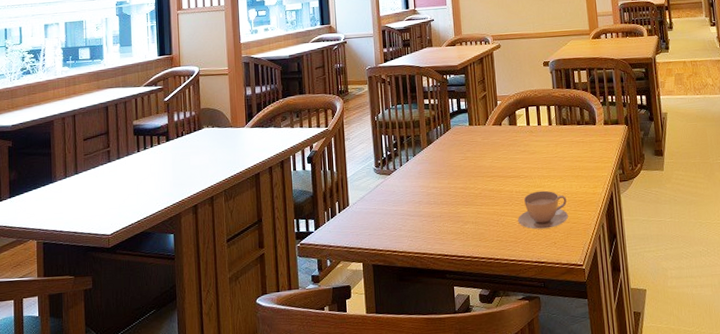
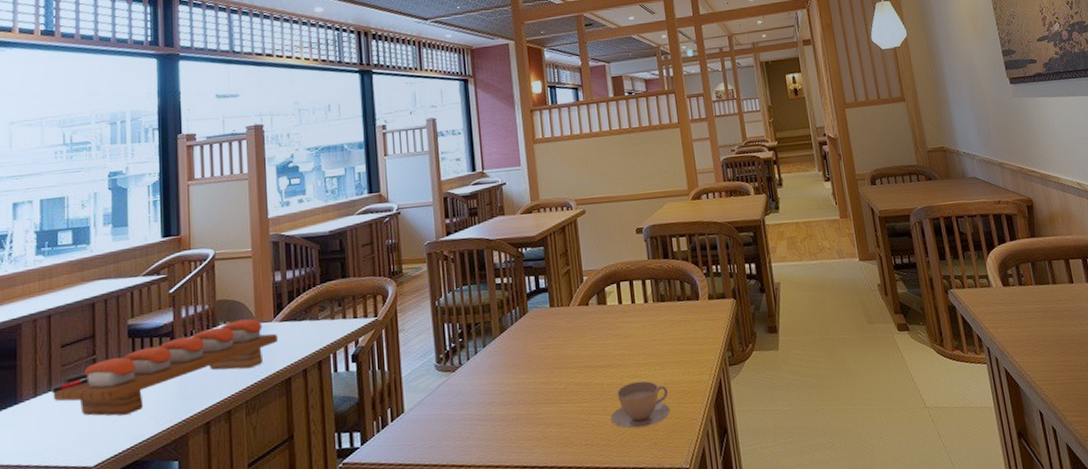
sushi platter: none [77,124,249,196] -> present [51,318,278,416]

